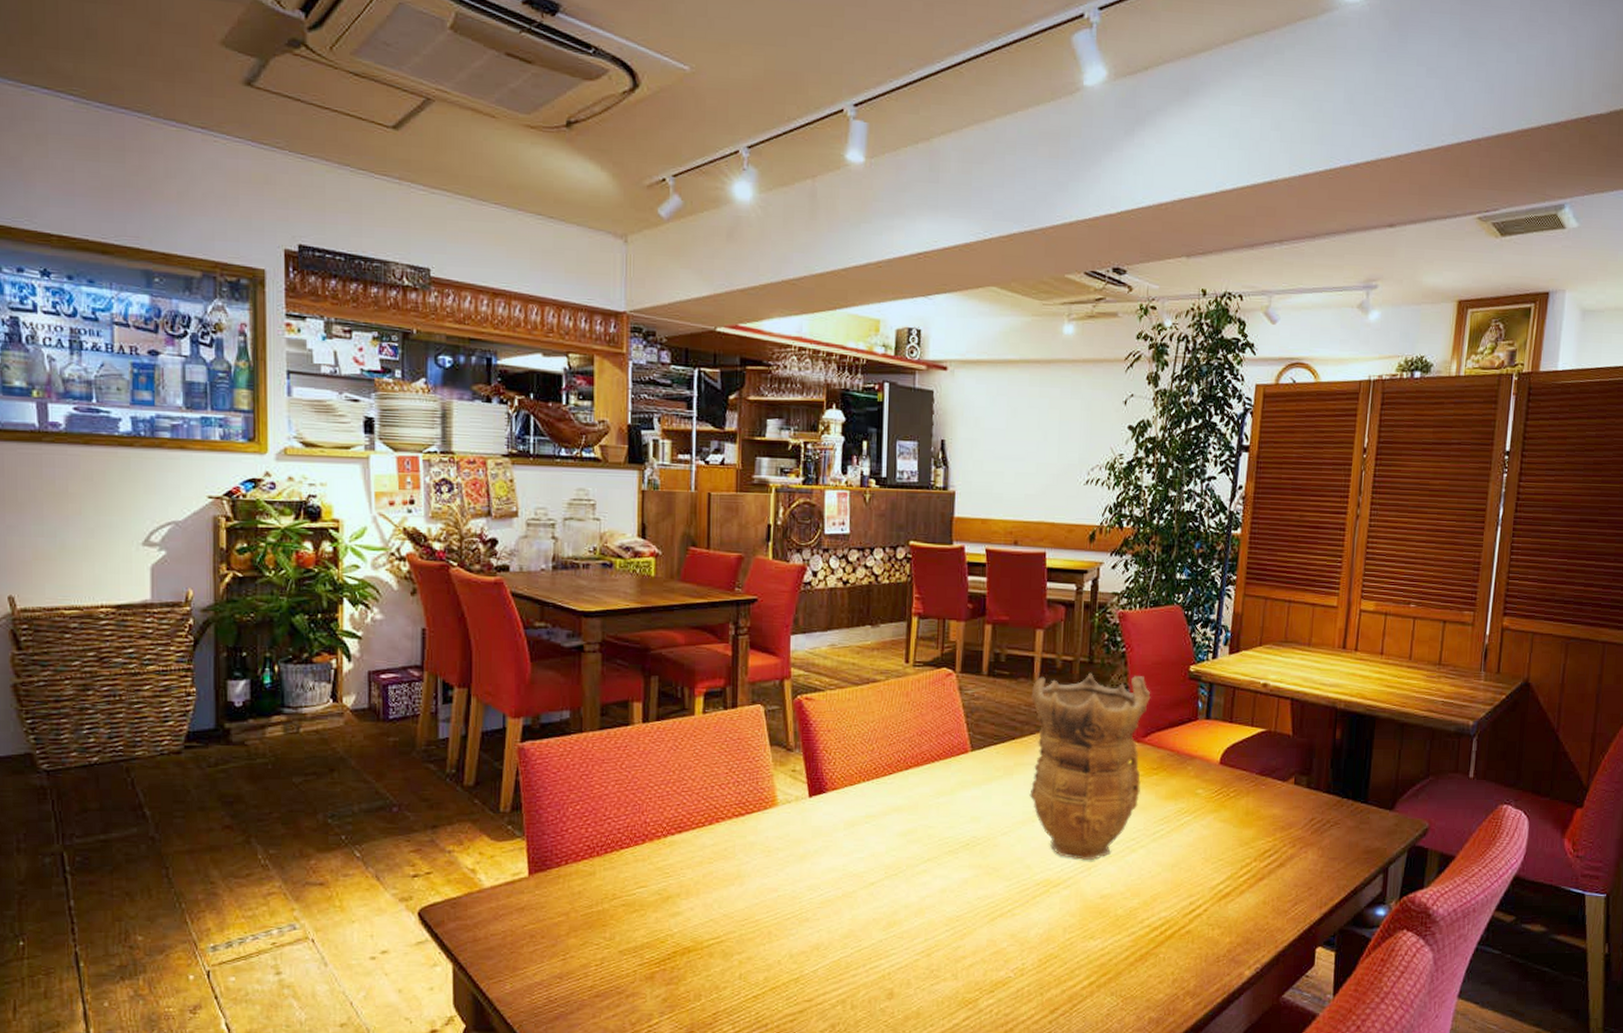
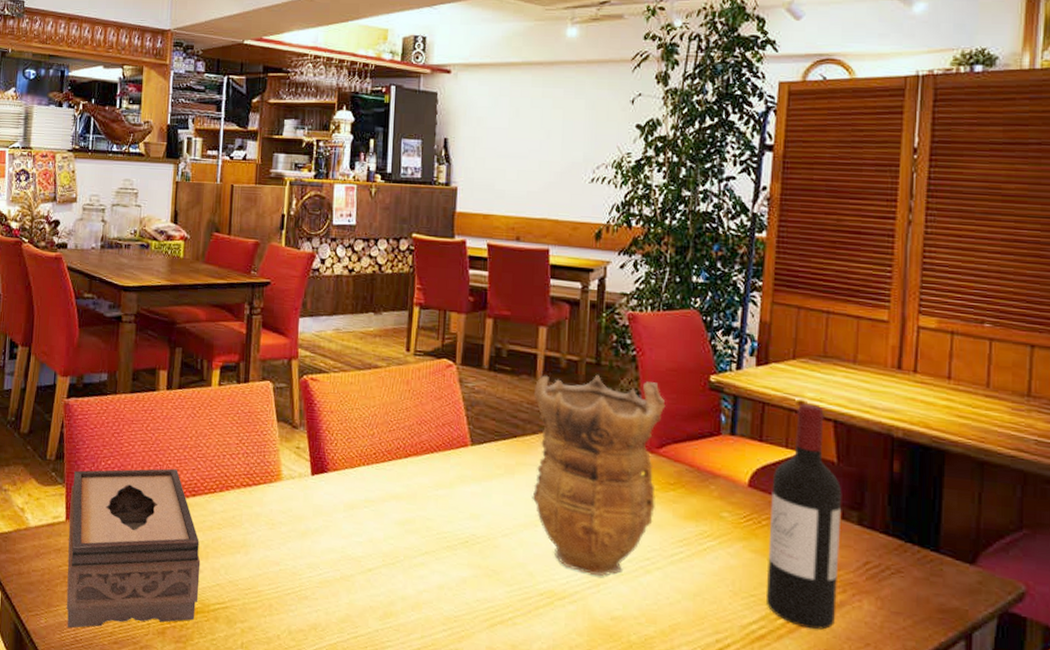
tissue box: none [533,806,691,989] -> present [66,468,201,628]
wine bottle: none [1231,685,1295,882] -> present [765,403,842,630]

